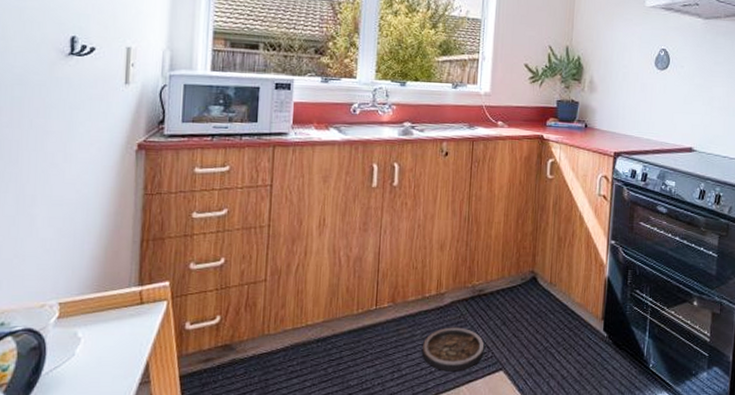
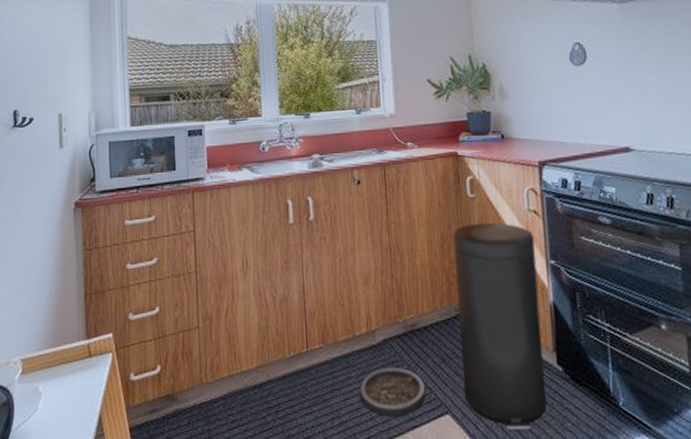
pedal bin: none [519,202,601,386] -> present [453,222,547,430]

